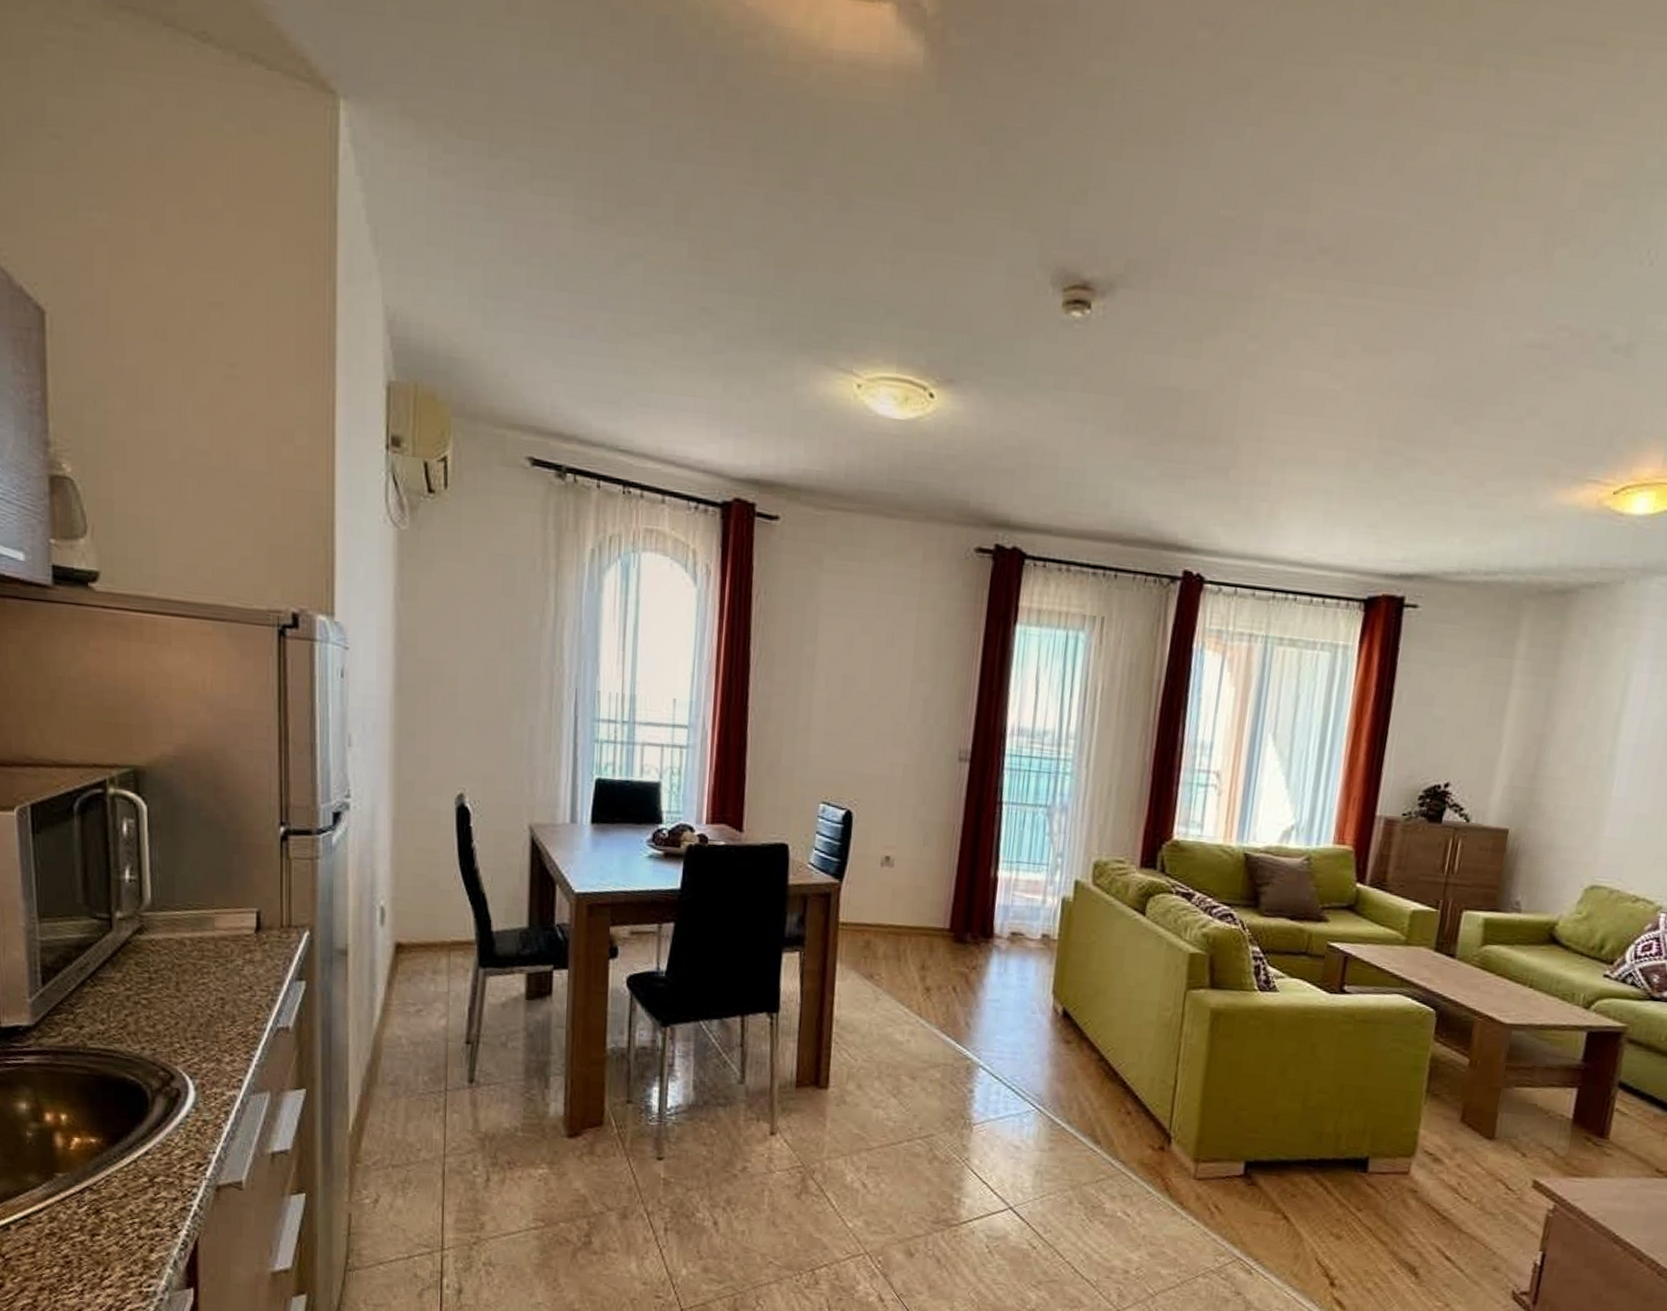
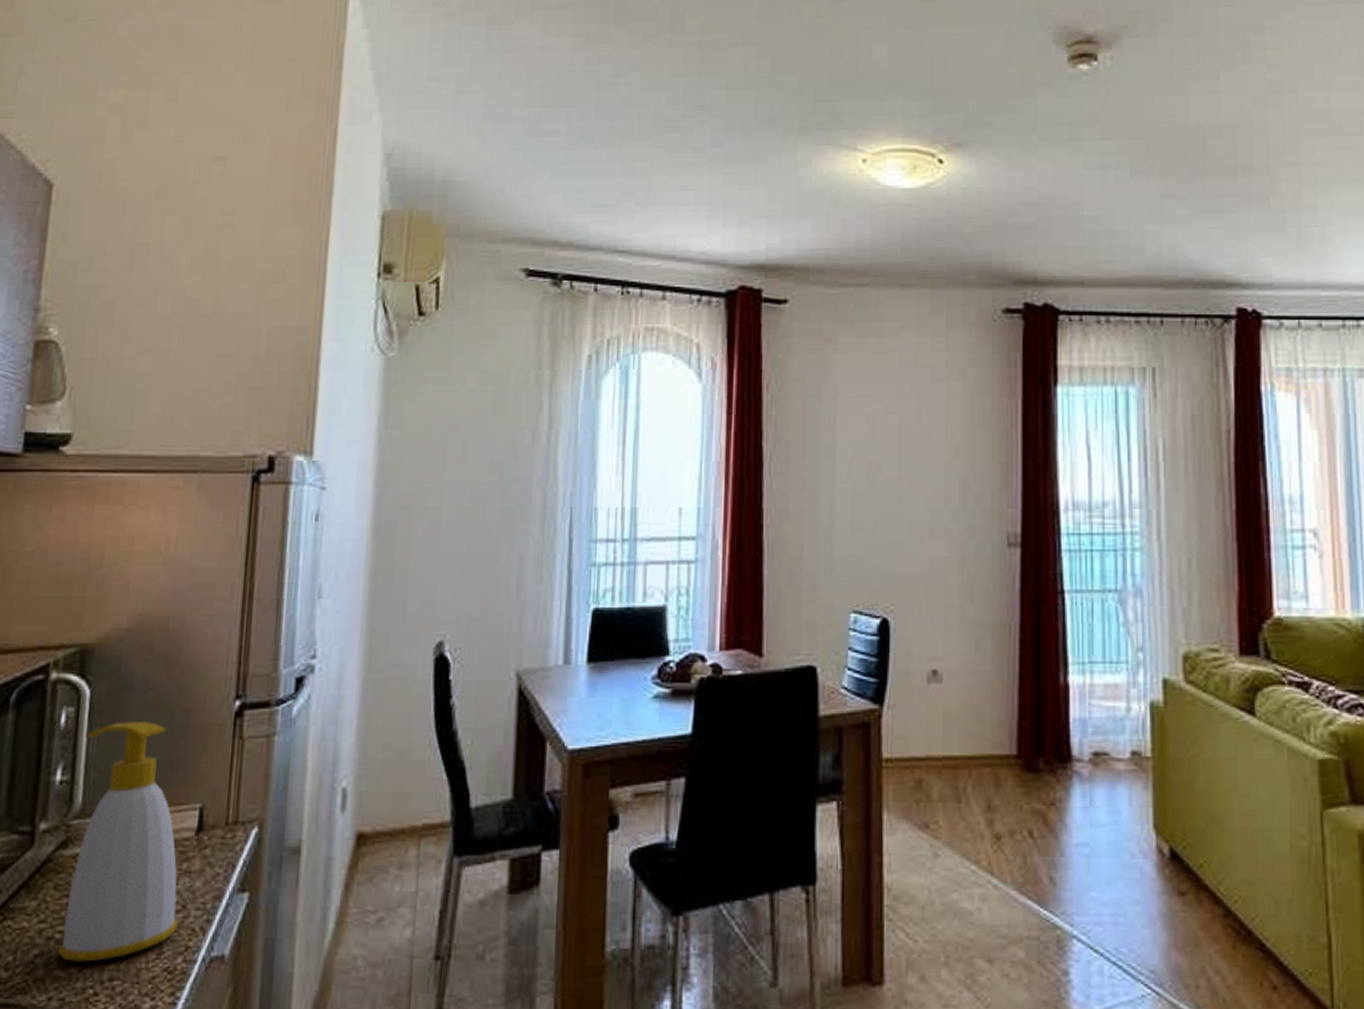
soap bottle: none [145,835,247,1023] -> present [58,722,178,962]

